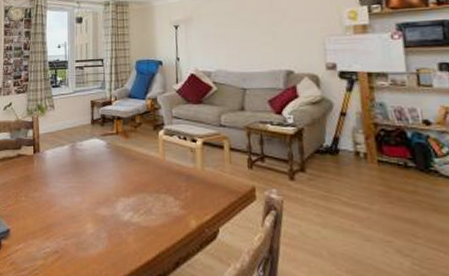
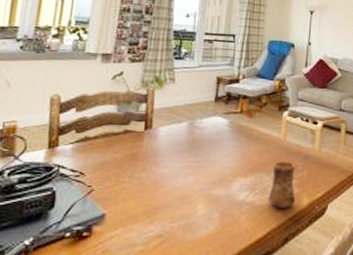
cup: none [153,182,182,231] -> present [267,162,296,208]

